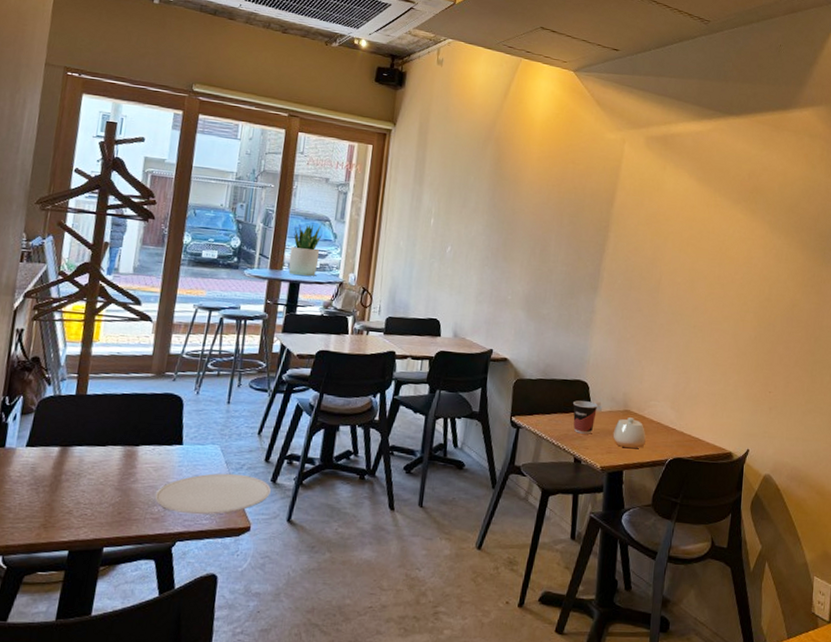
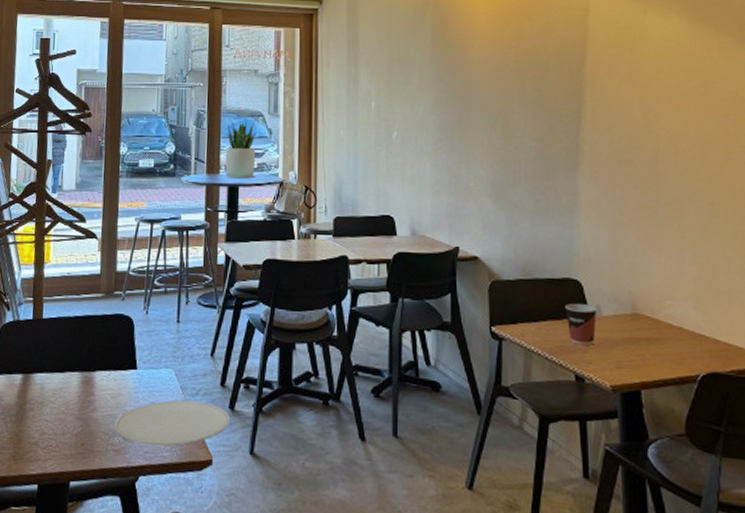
sugar bowl: present [612,417,646,448] -> none [621,322,666,361]

